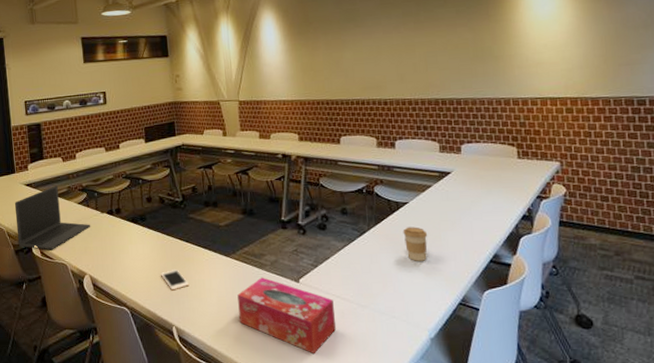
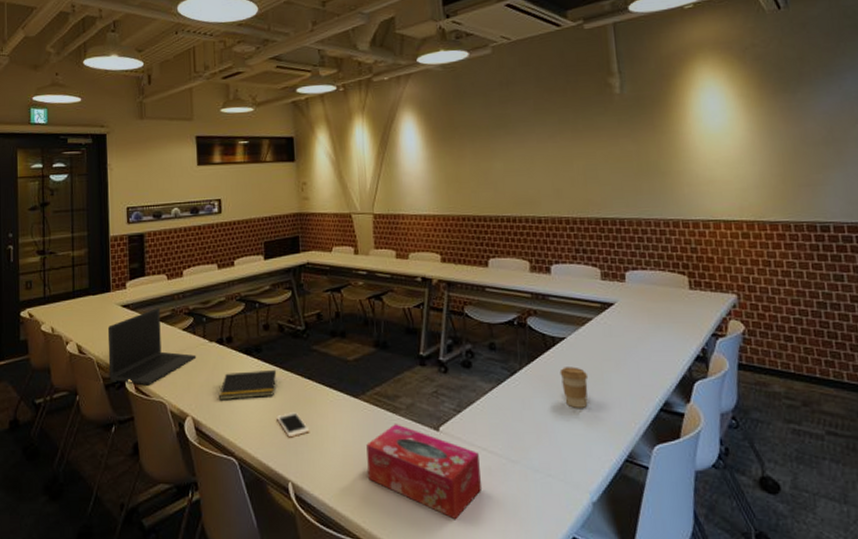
notepad: none [112,234,160,260] -> present [219,369,277,400]

